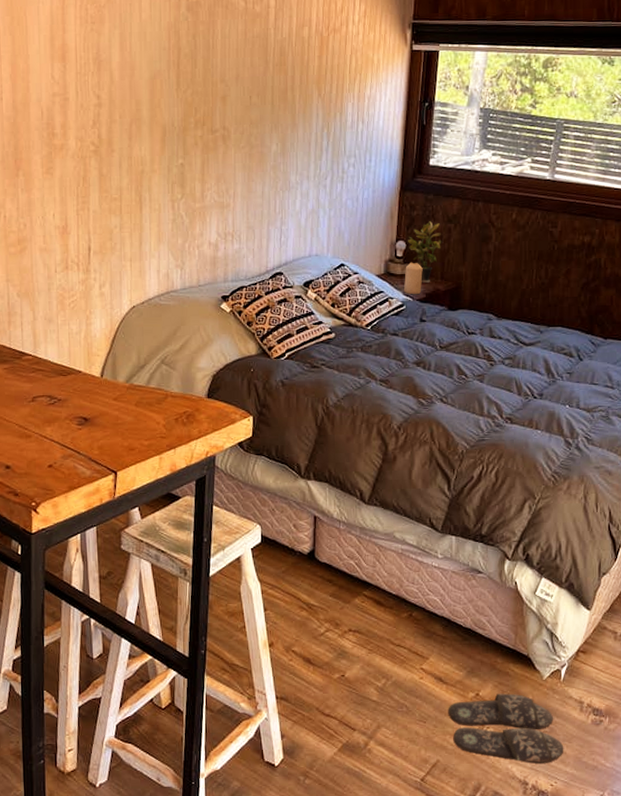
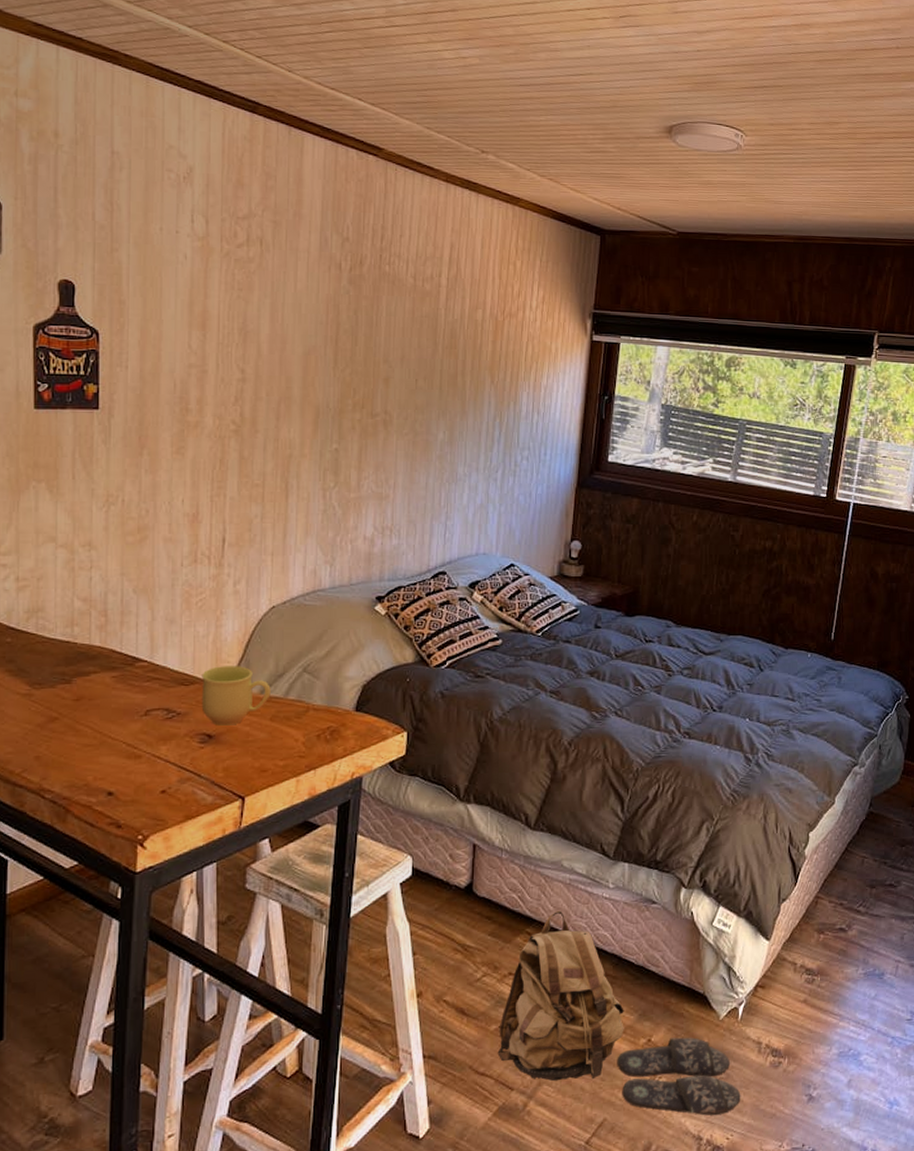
mug: none [77,358,135,410] -> present [201,666,271,726]
backpack: none [340,576,454,726] -> present [497,910,624,1082]
candle: present [404,262,423,295] -> none [579,564,599,599]
potted plant: present [408,221,441,283] -> none [584,521,619,586]

